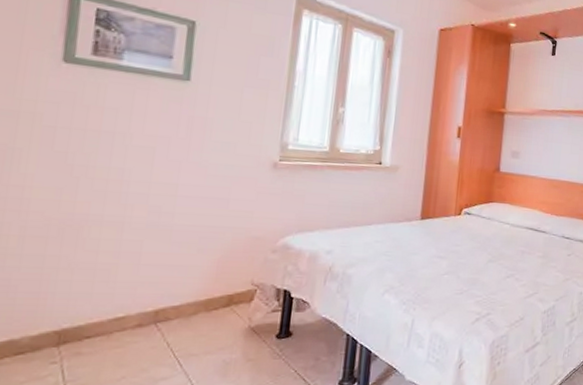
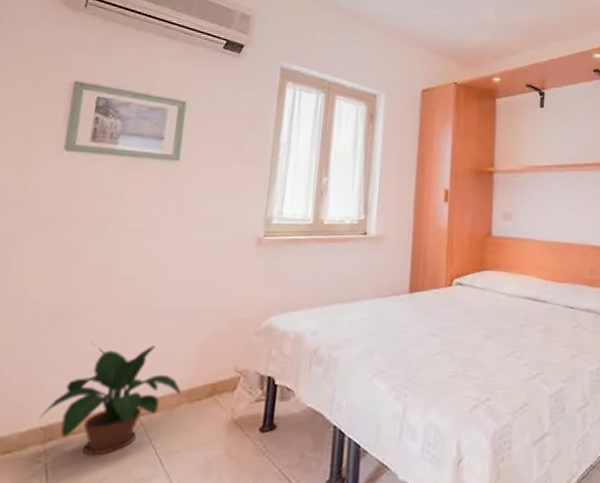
potted plant: none [52,253,198,358] -> present [39,342,181,456]

